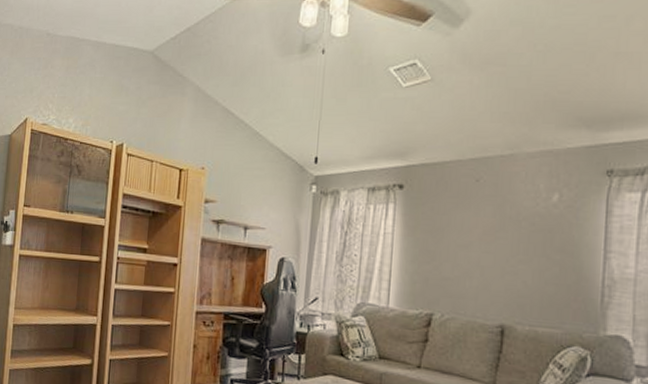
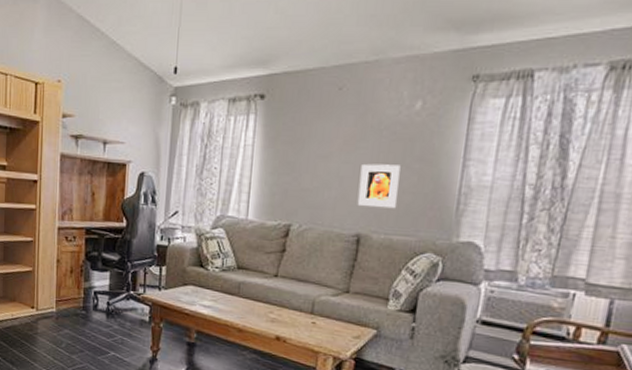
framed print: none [499,254,541,300] -> present [357,163,401,209]

